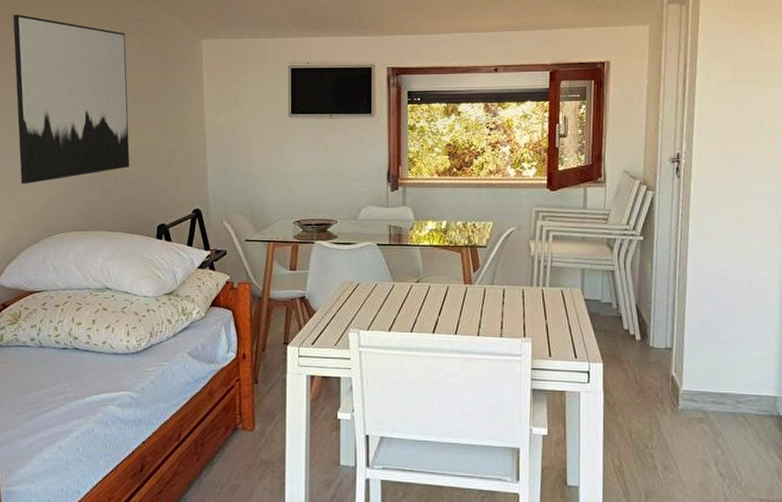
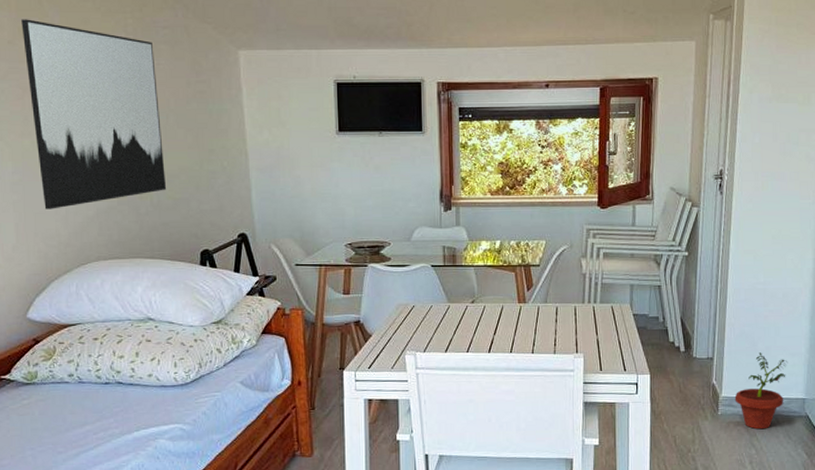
potted plant: none [696,344,757,428] -> present [734,352,788,430]

